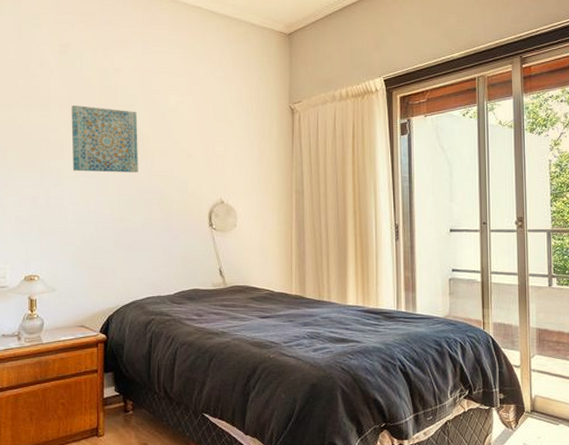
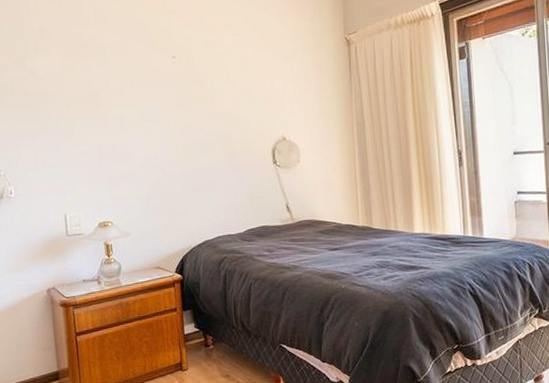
wall art: present [71,105,138,173] -> none [128,50,199,118]

